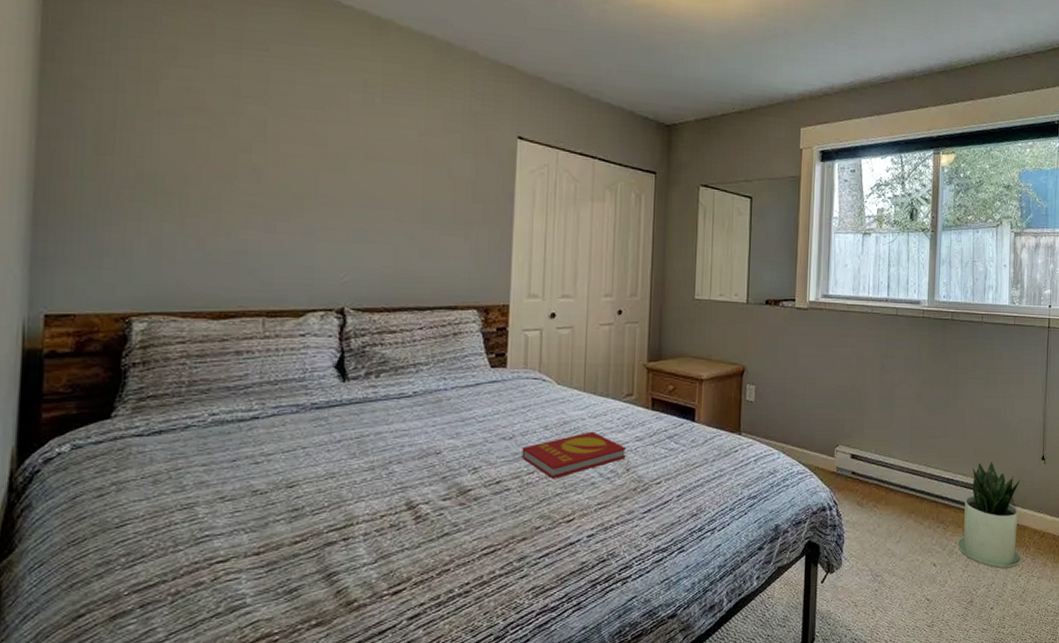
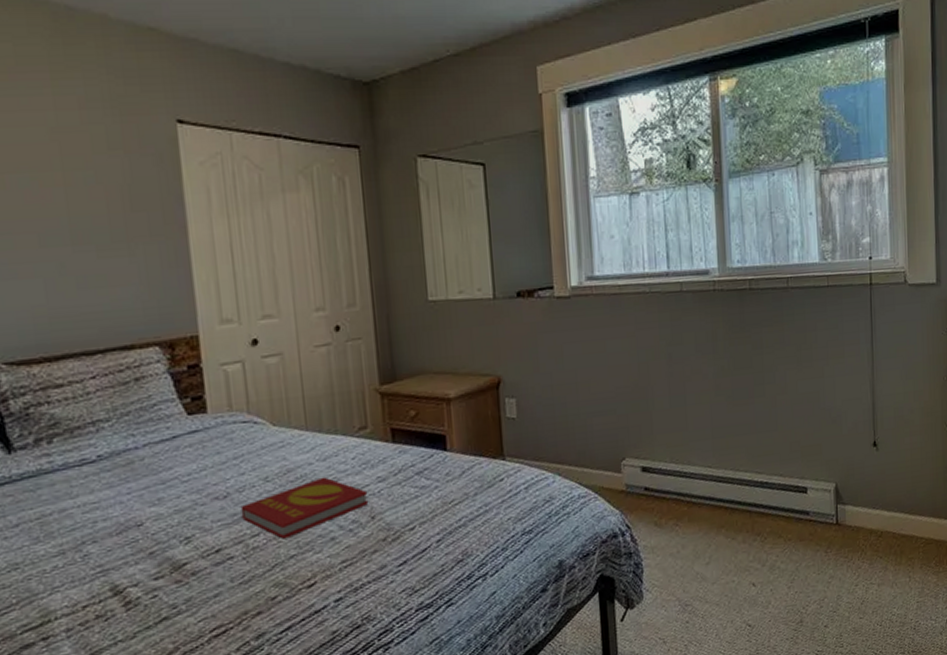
planter: present [957,462,1023,568] -> none [778,456,858,580]

